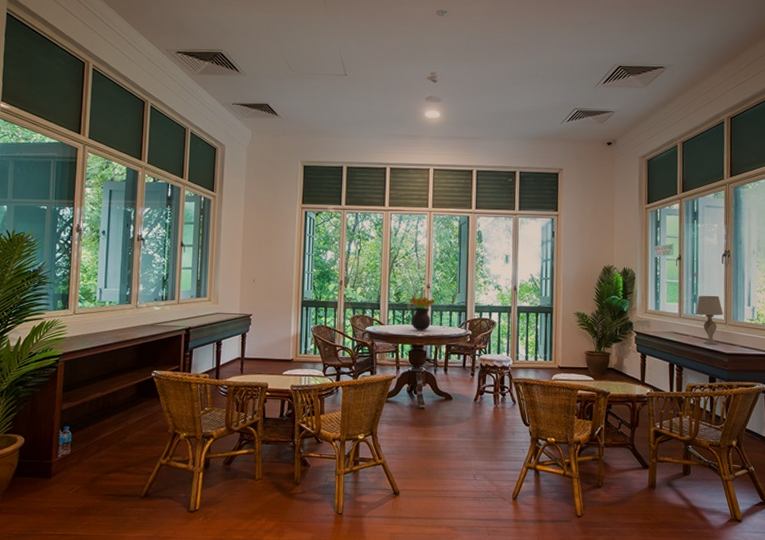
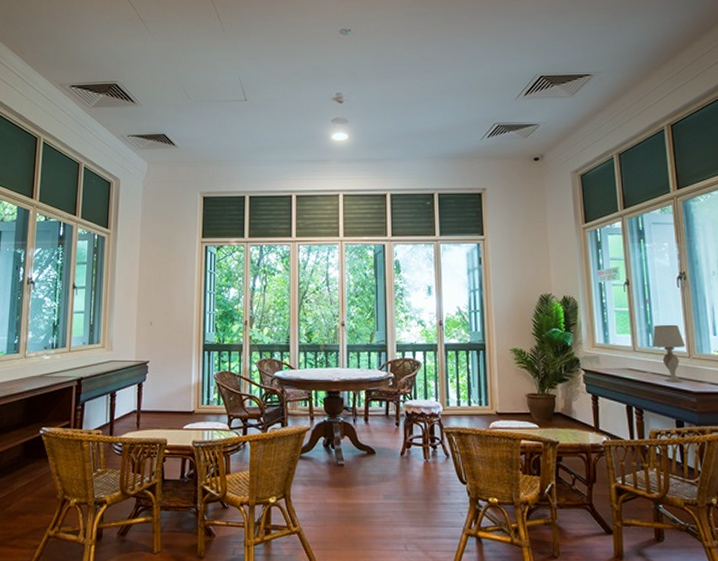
flower arrangement: present [409,295,436,331] -> none [322,335,352,375]

